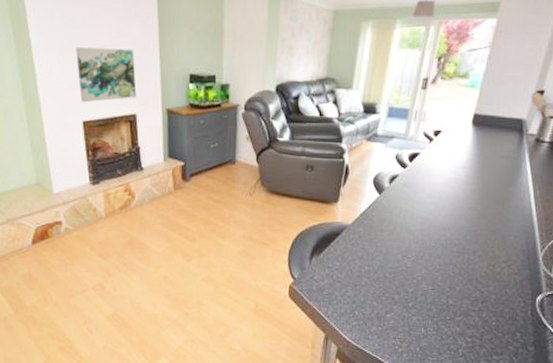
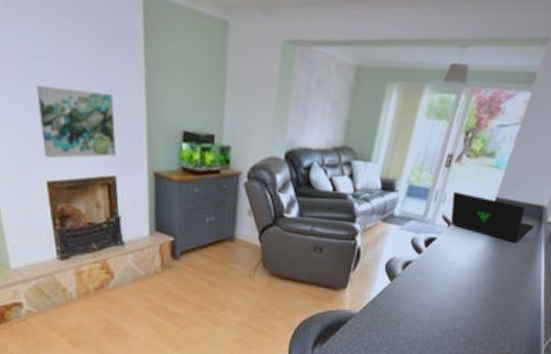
laptop: none [431,110,517,155] -> present [451,191,535,244]

